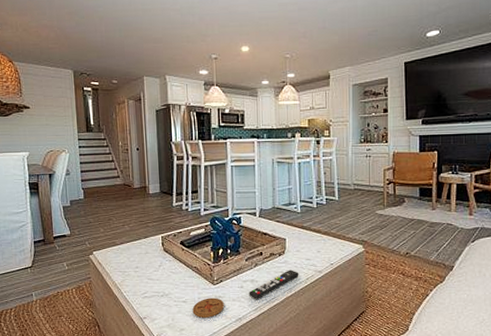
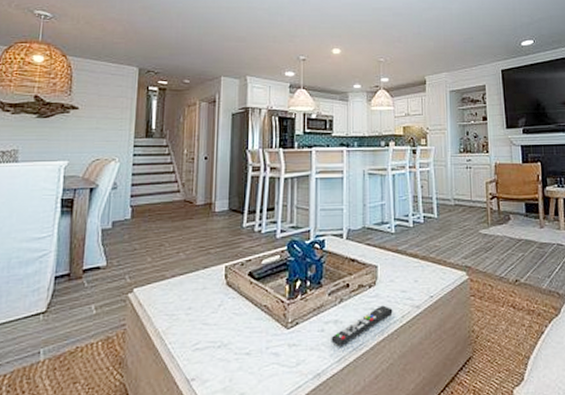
coaster: present [192,298,224,318] -> none [257,346,299,376]

